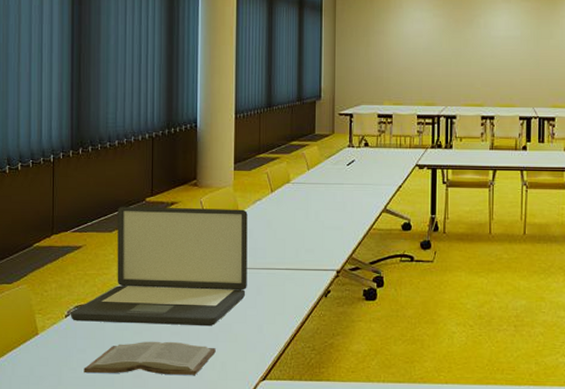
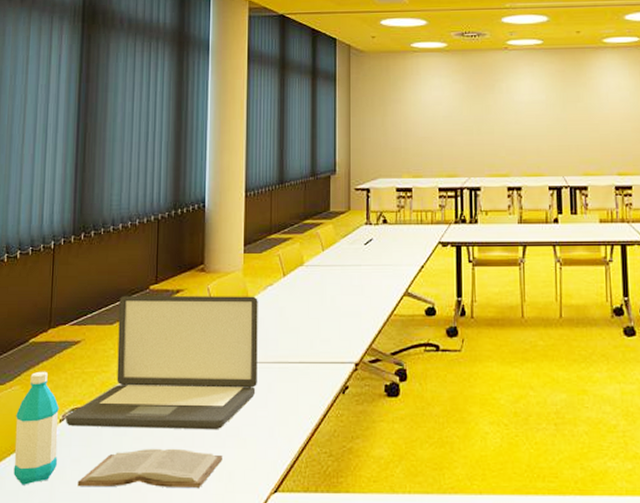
water bottle: none [24,272,64,371] -> present [13,371,59,485]

